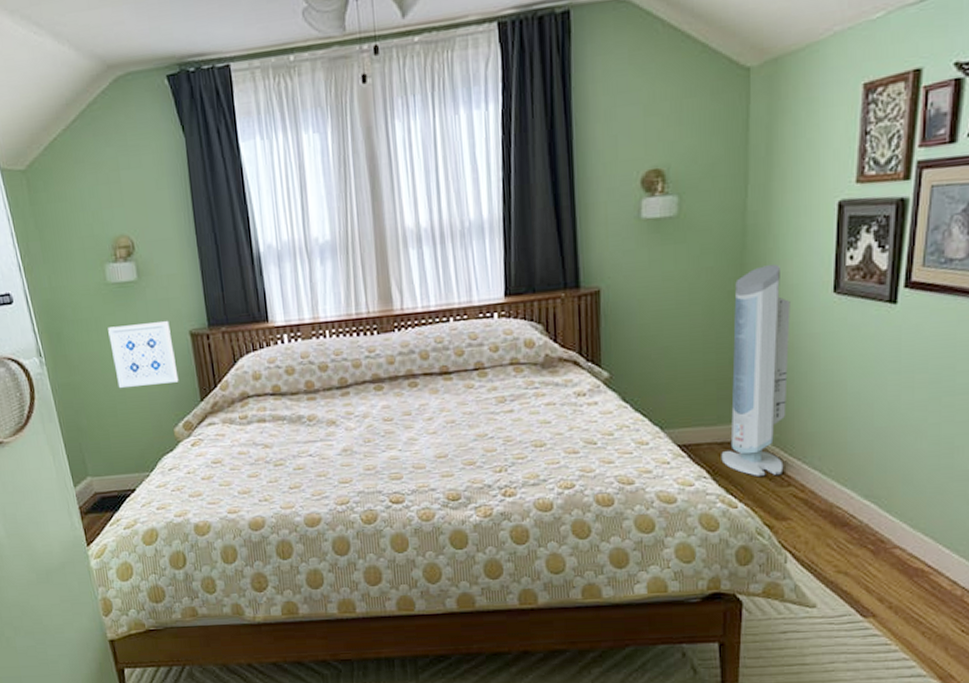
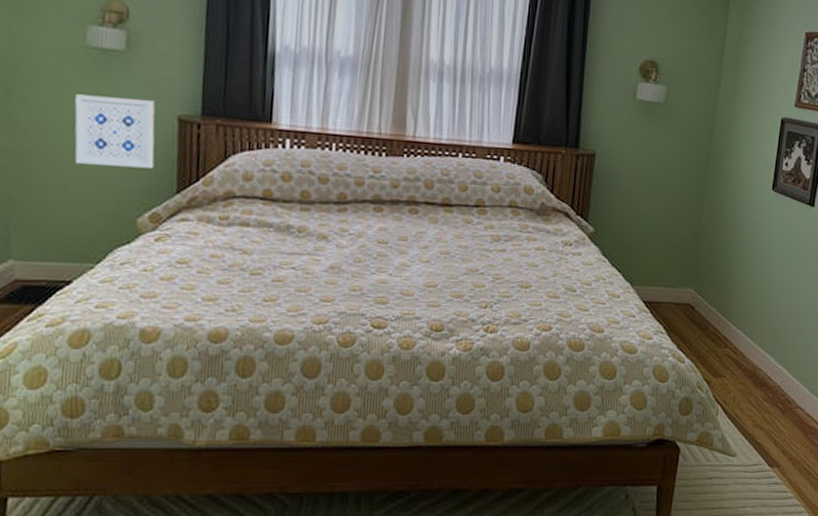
air purifier: present [721,264,790,476] -> none [676,158,741,337]

